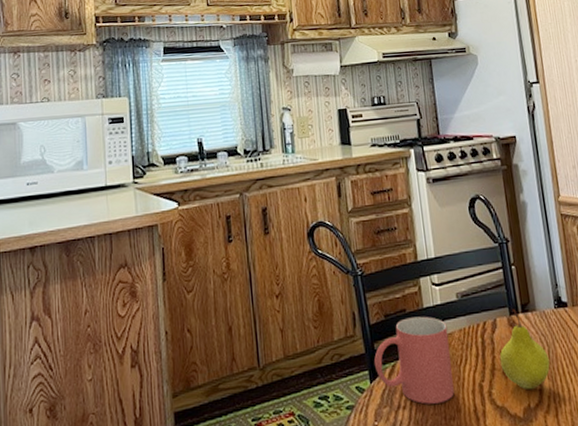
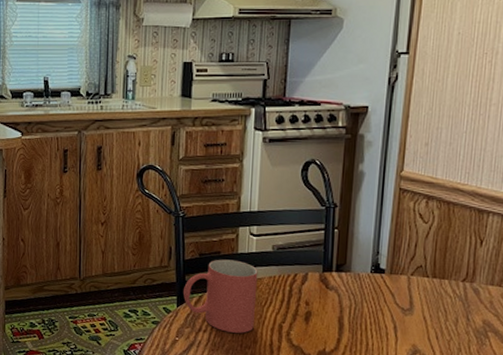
fruit: present [499,308,550,390] -> none [303,266,354,338]

